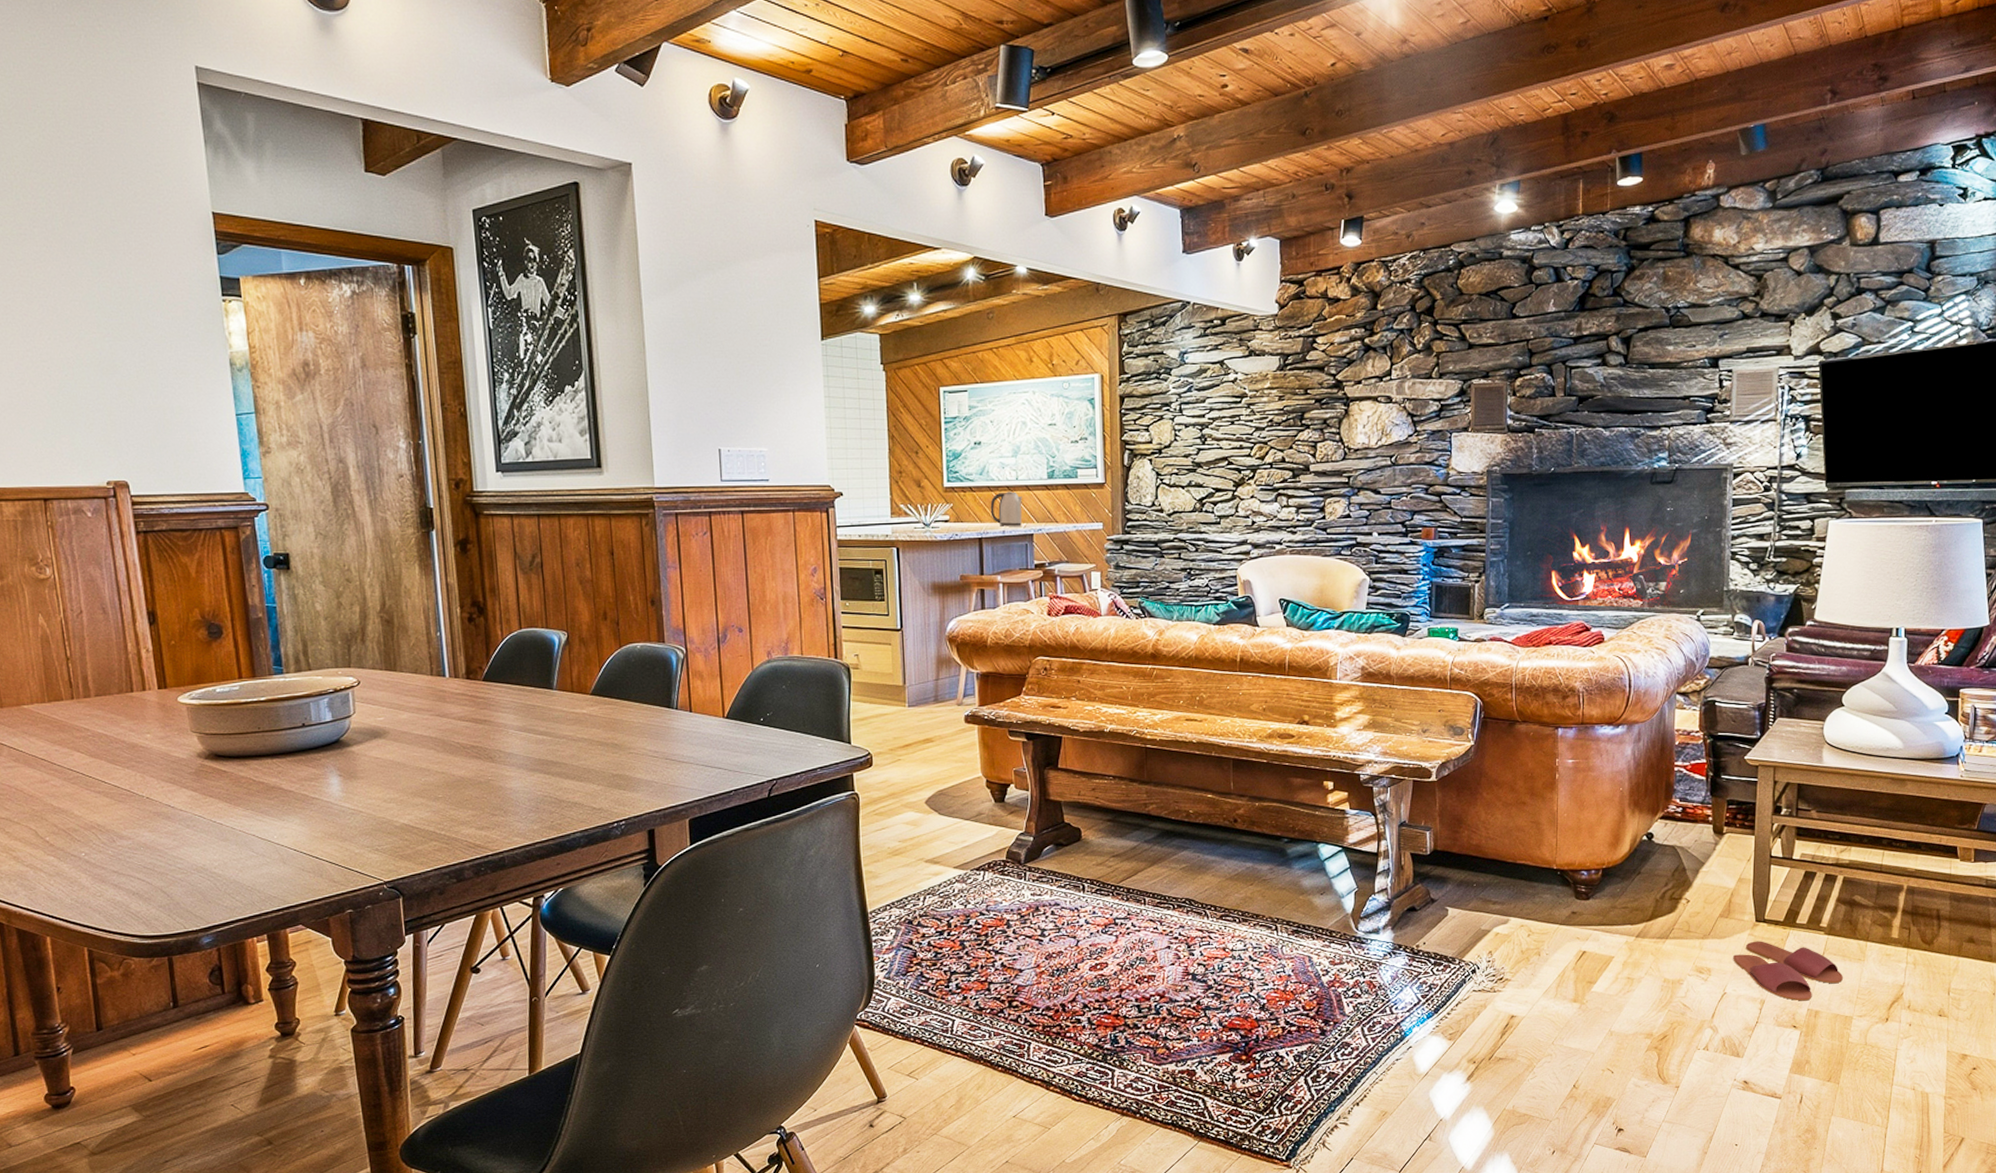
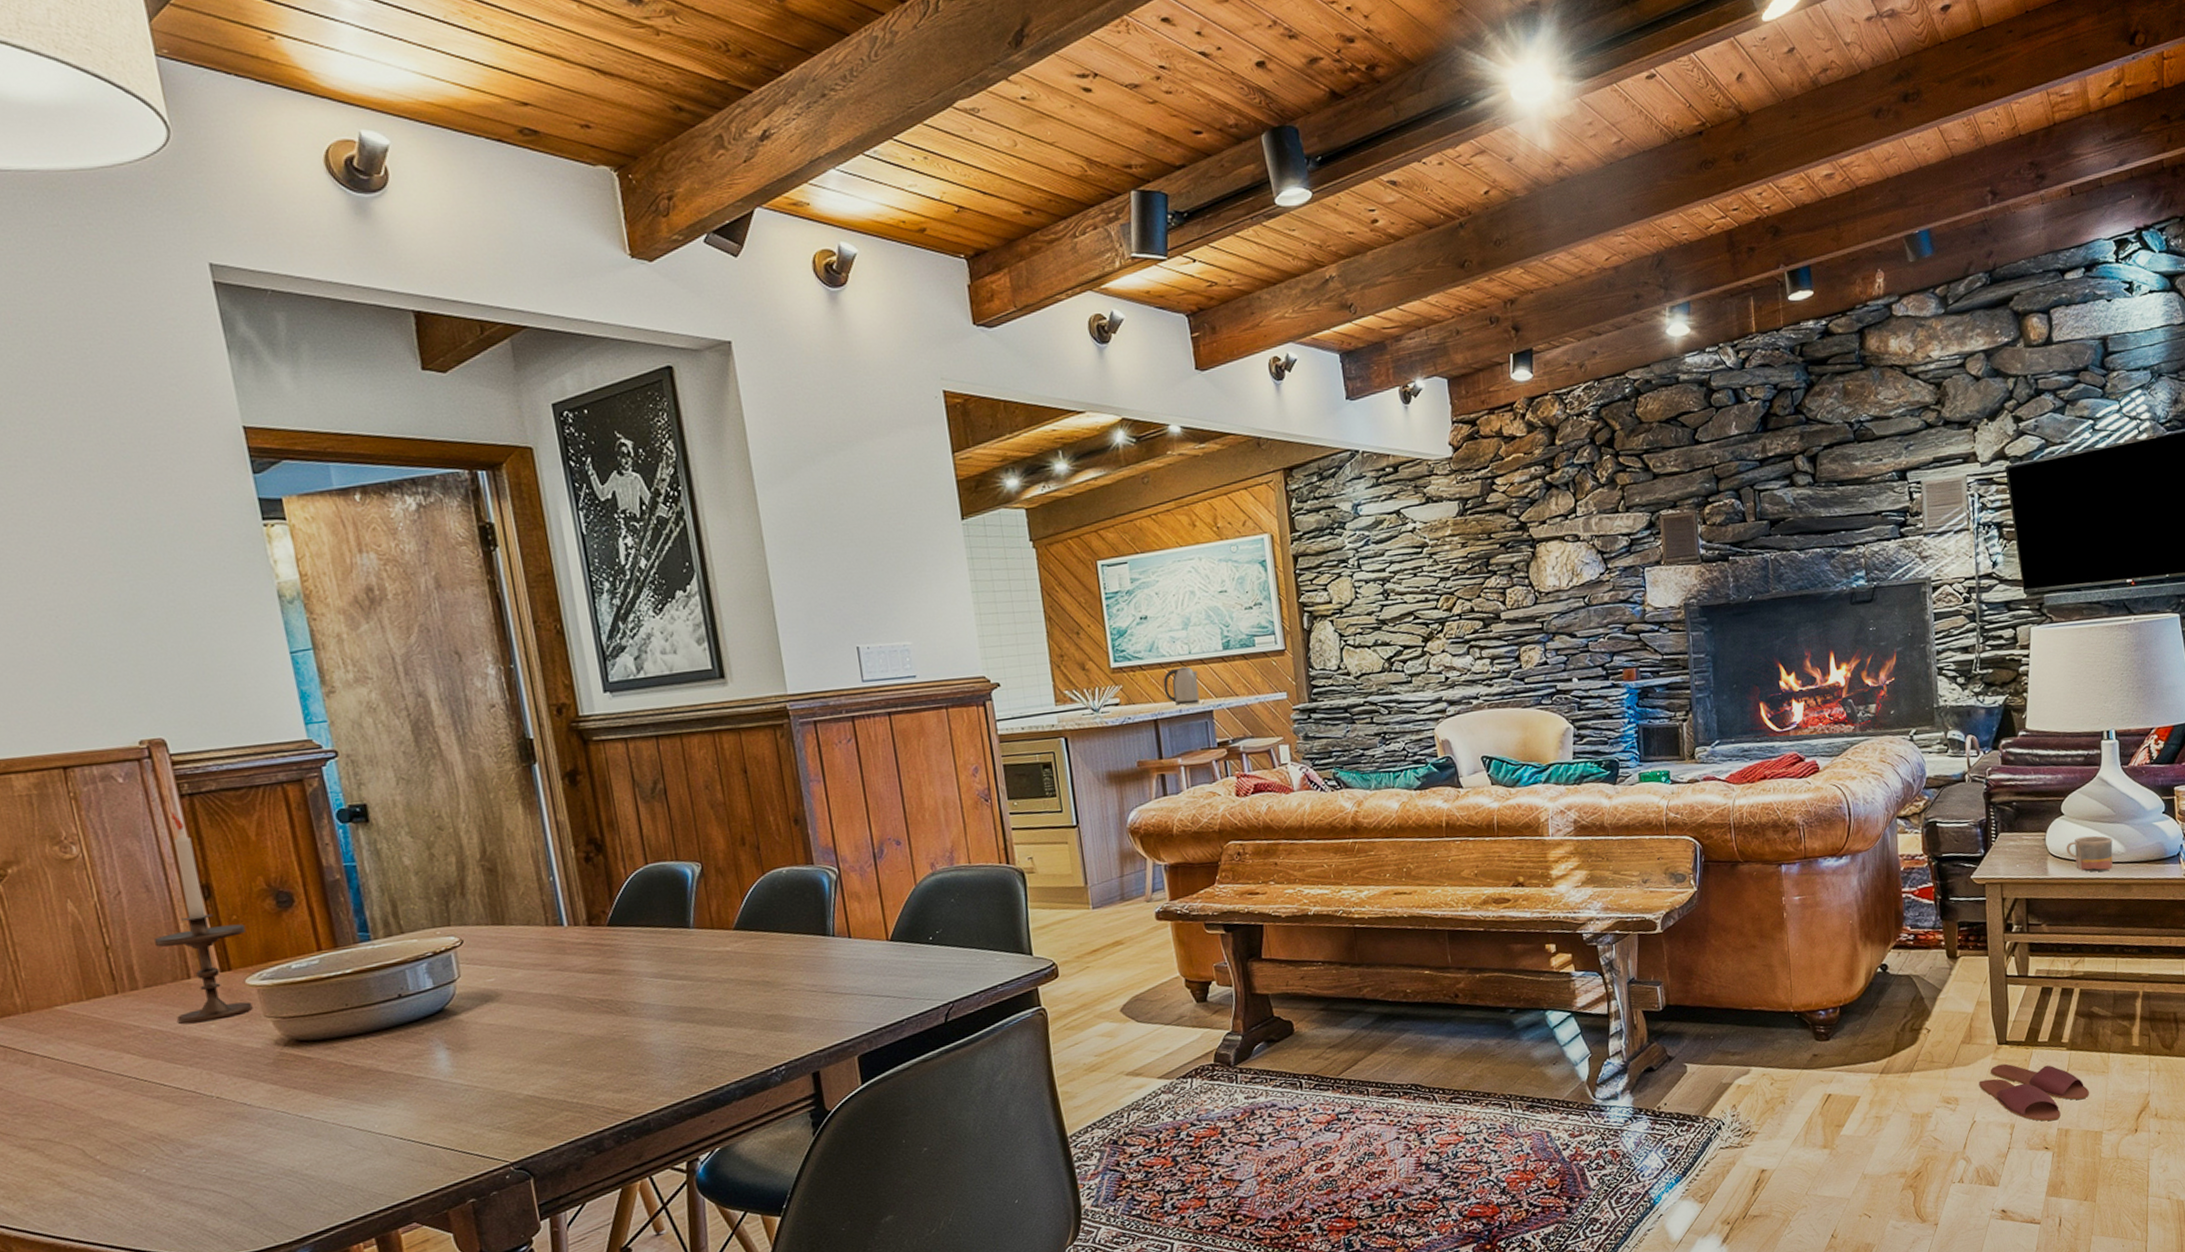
candlestick: none [107,546,182,732] -> present [155,812,253,1025]
mug: none [1843,729,1891,765] -> present [2066,836,2113,872]

